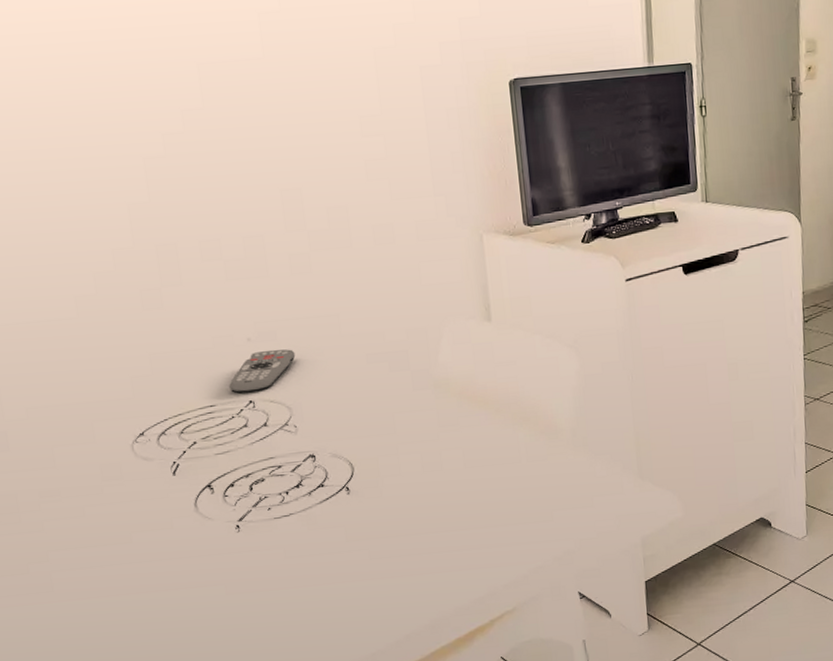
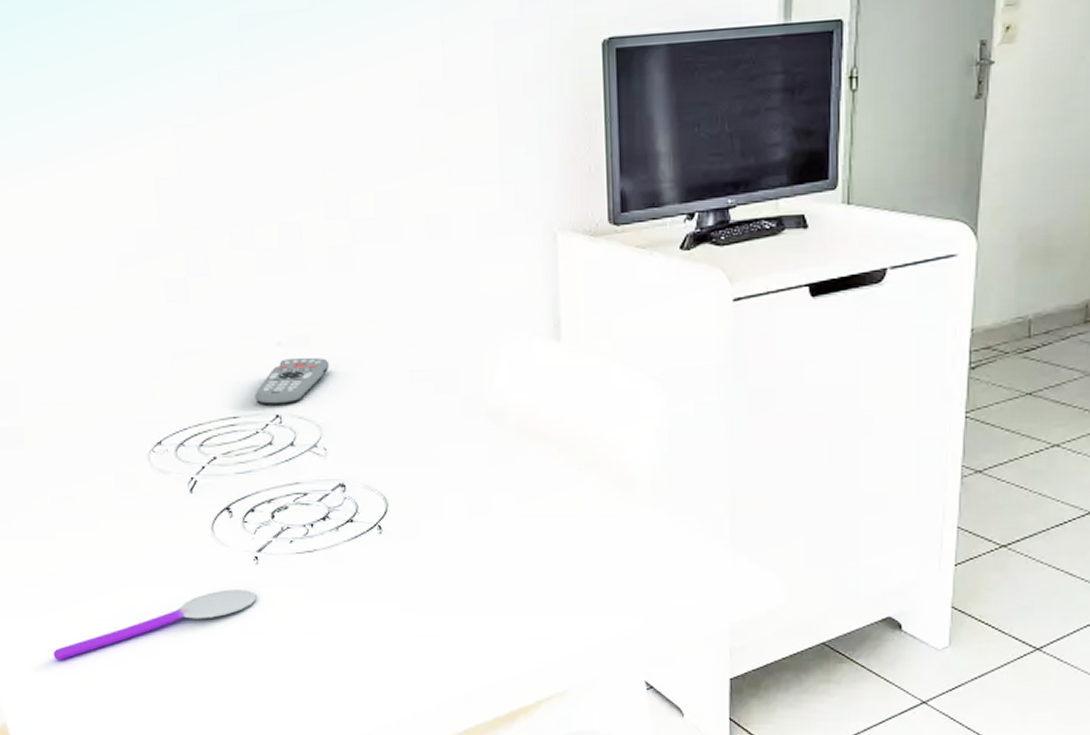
spoon: none [46,555,240,640] -> present [53,590,257,660]

